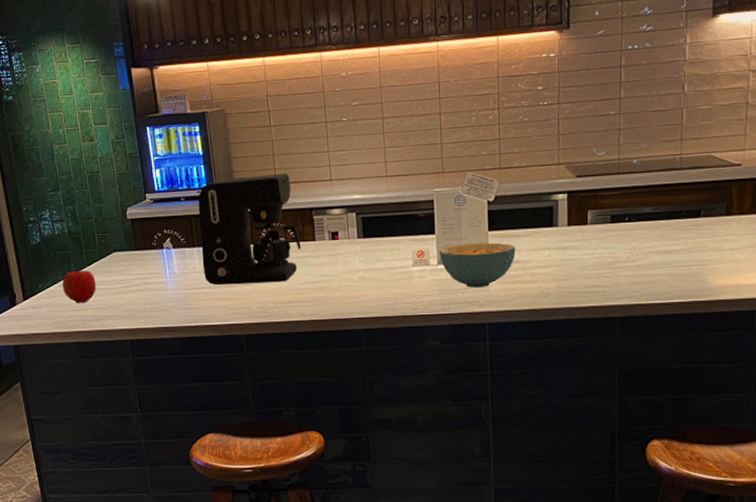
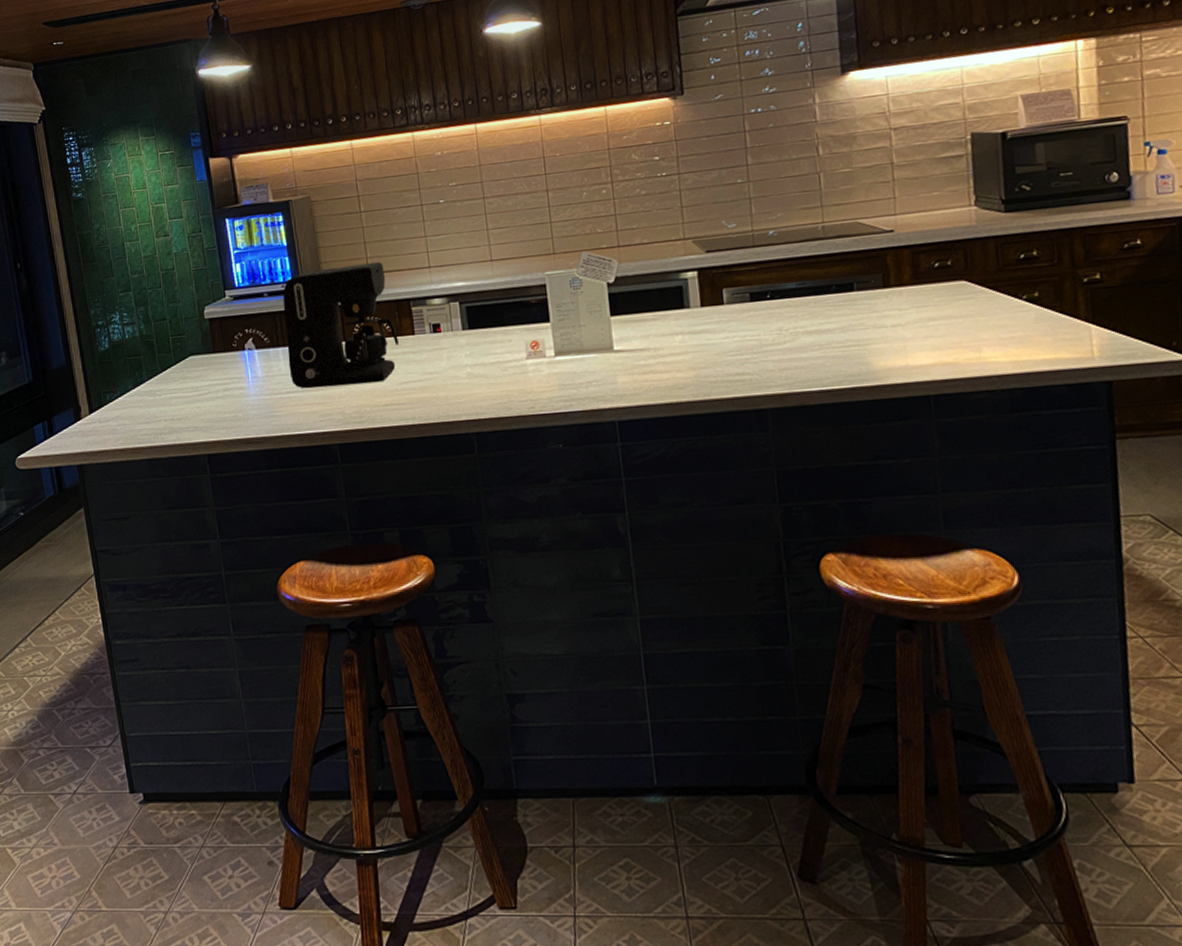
fruit: present [62,267,97,304] -> none [132,374,171,416]
cereal bowl: present [439,242,516,288] -> none [556,328,644,381]

